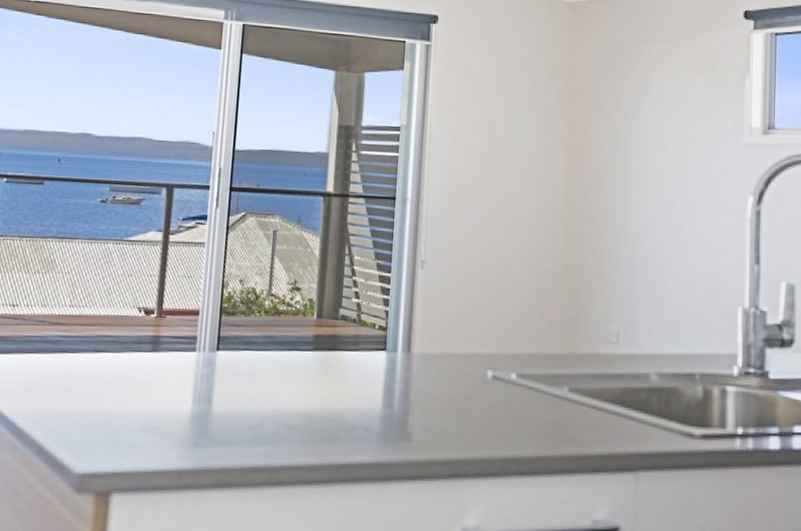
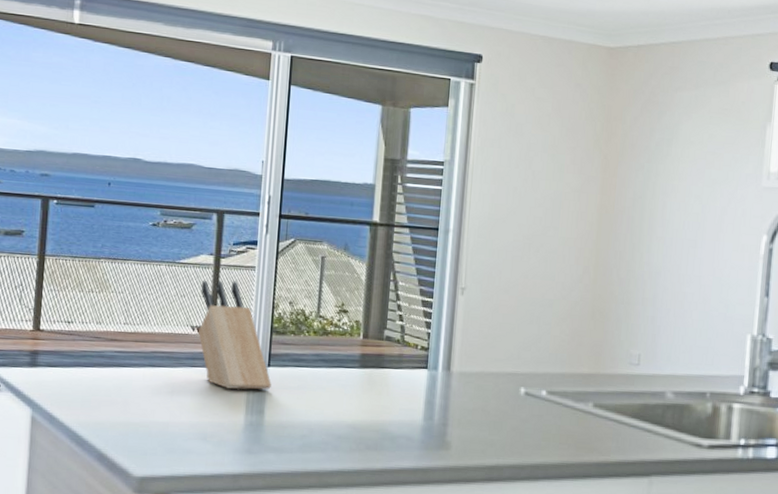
knife block: none [144,257,220,376] -> present [198,280,272,390]

